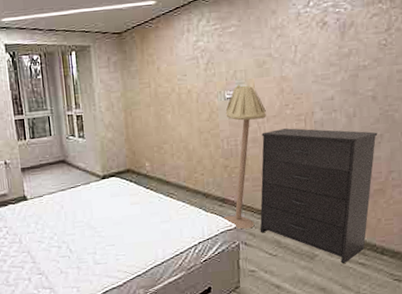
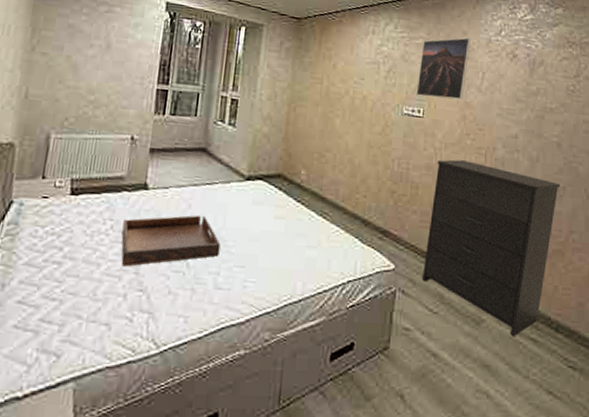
serving tray: none [15,212,93,259] -> present [121,215,221,267]
floor lamp: present [221,84,266,229] -> none [379,101,445,274]
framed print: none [234,16,281,80] -> present [416,37,471,100]

